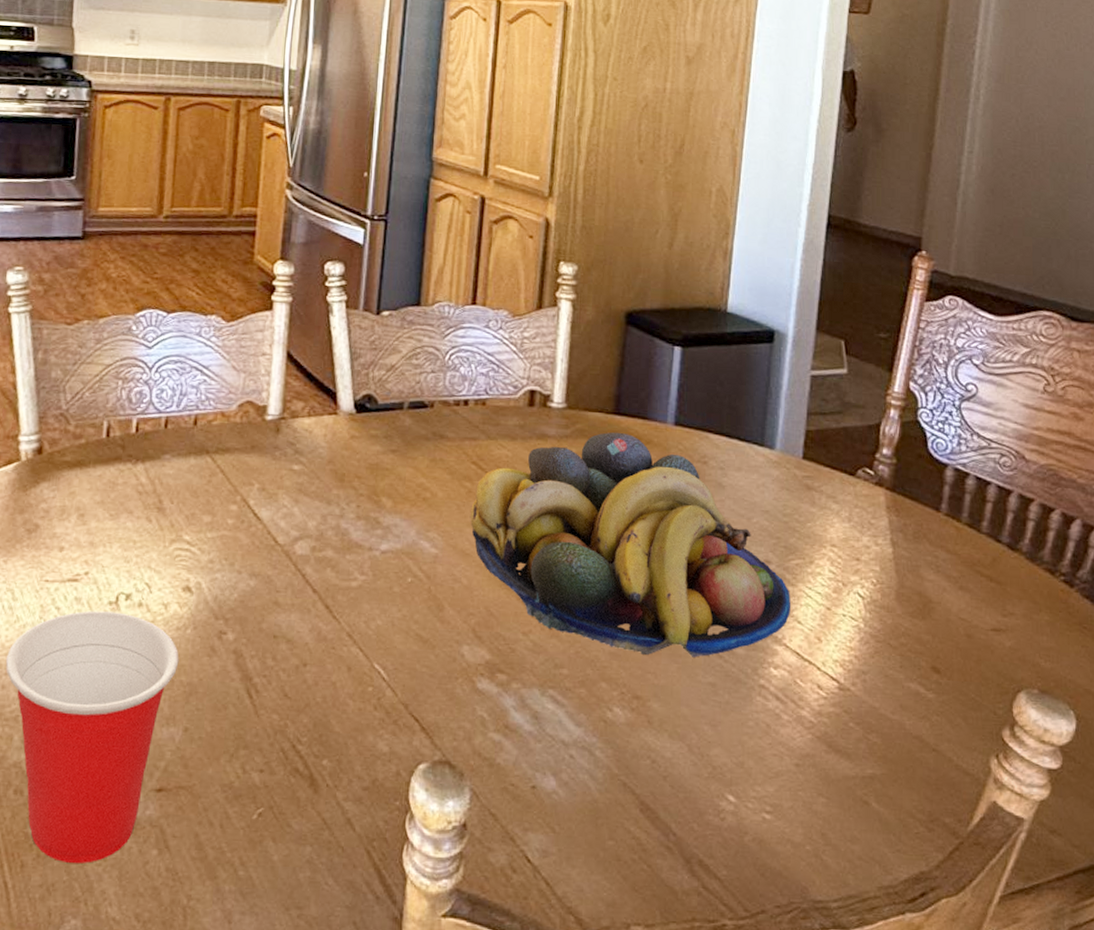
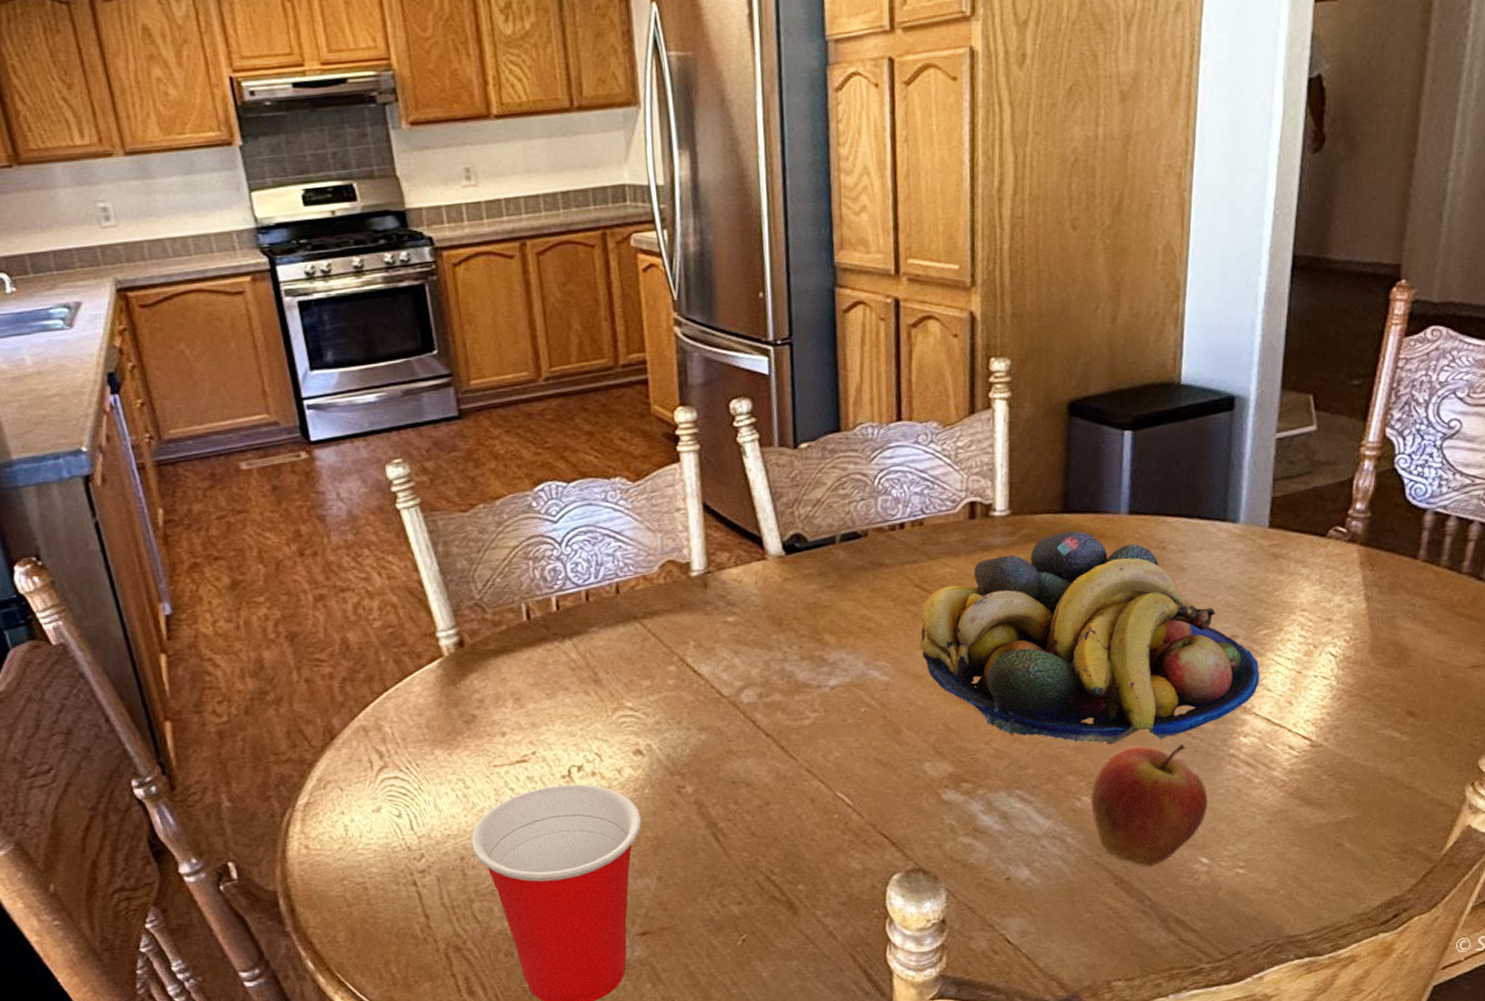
apple: none [622,661,737,796] -> present [1091,743,1208,866]

